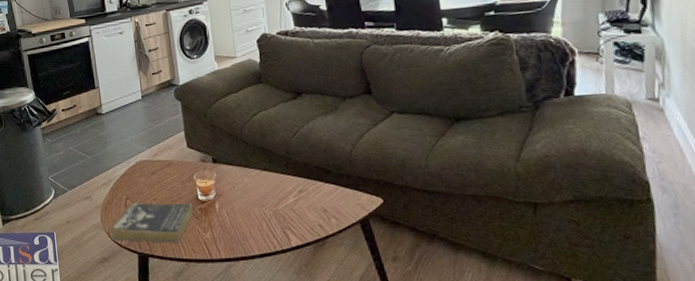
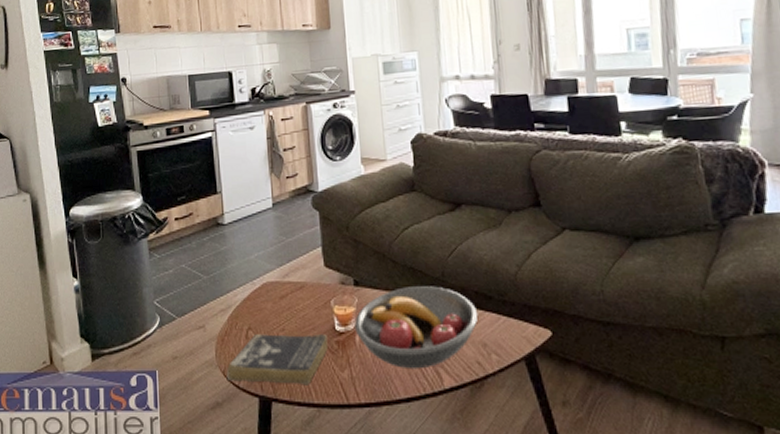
fruit bowl: none [214,162,319,231] -> present [354,286,479,369]

